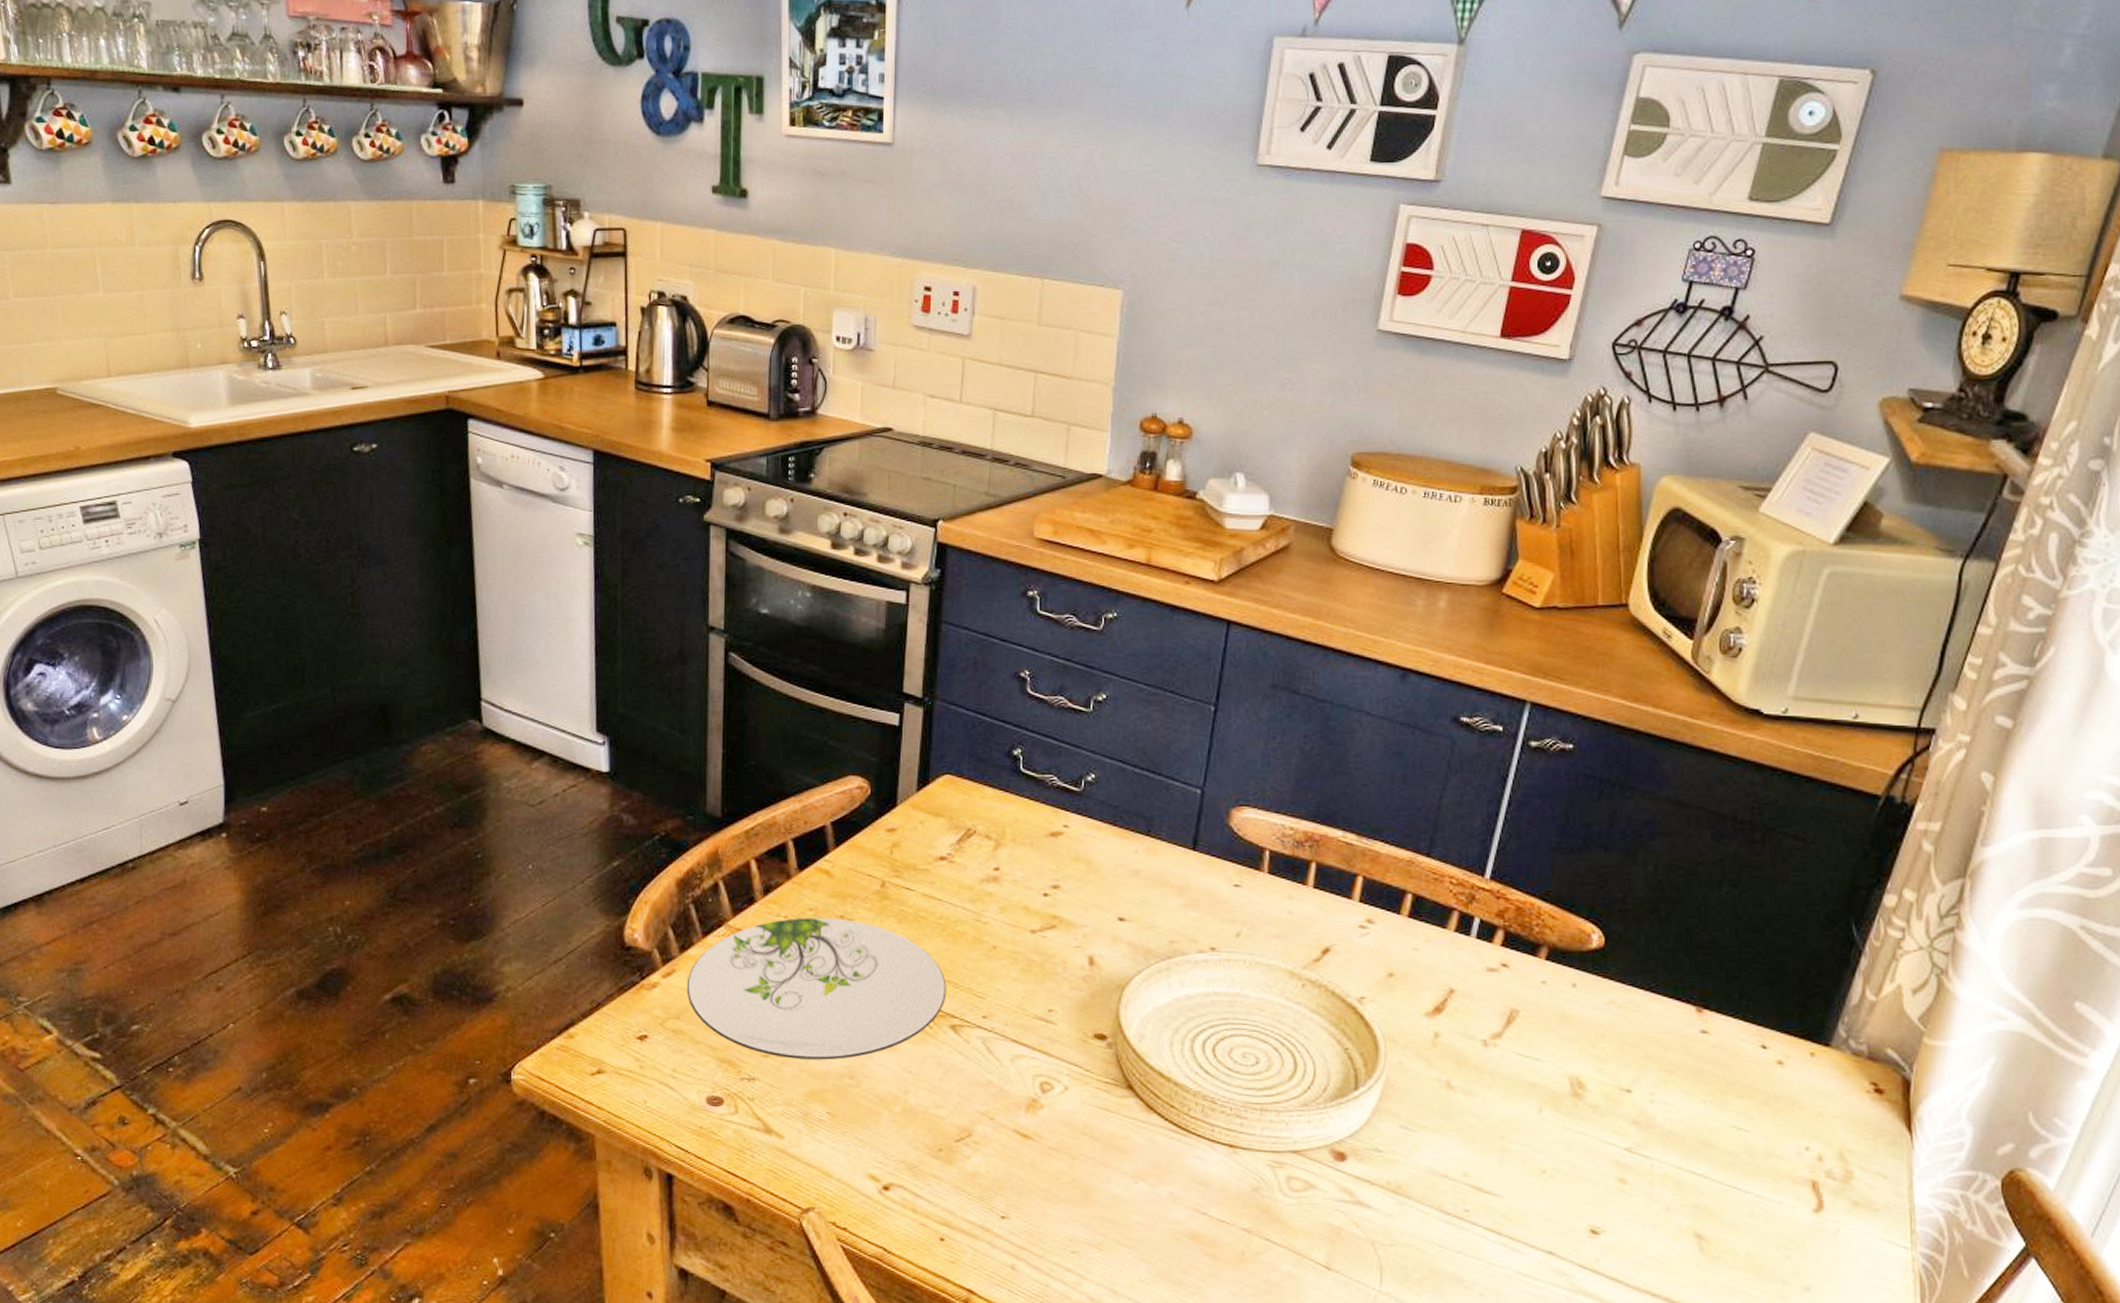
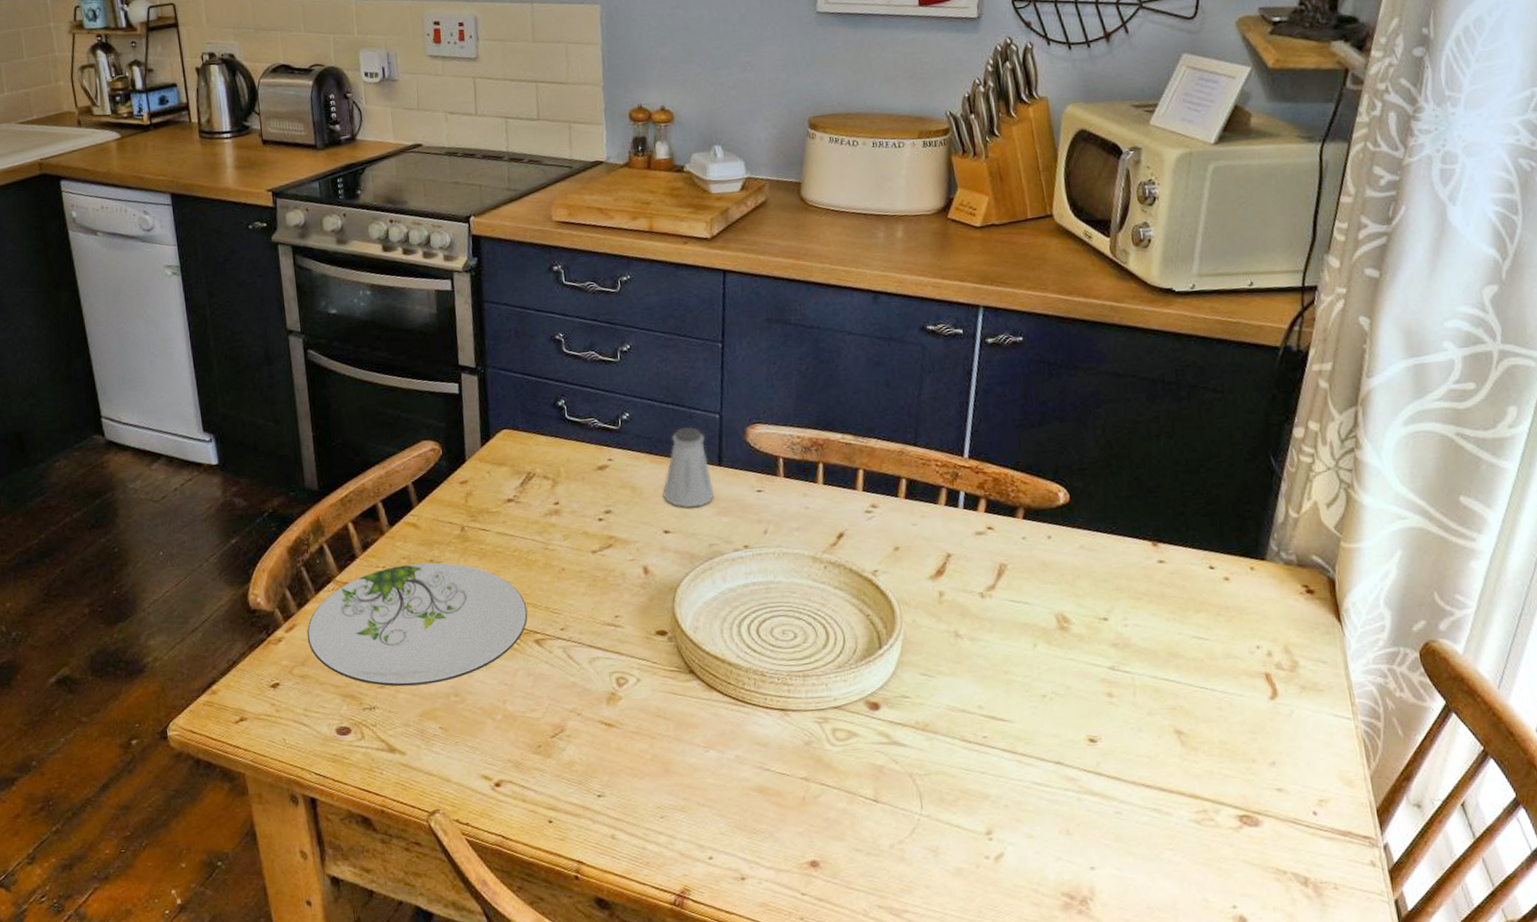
saltshaker: none [1122,800,1184,895] -> present [662,427,714,509]

